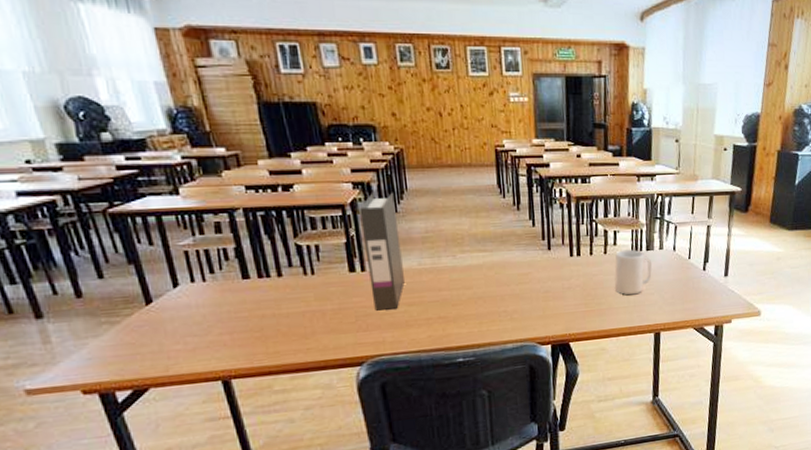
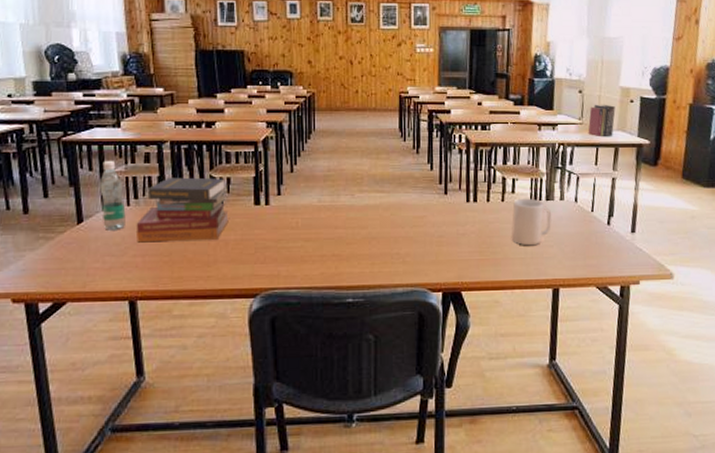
bottle: none [163,233,204,309] -> present [99,161,126,230]
books: none [216,246,323,320] -> present [135,177,229,243]
binder: present [359,192,406,311] -> none [270,132,305,244]
books: none [684,153,710,186] -> present [588,104,616,137]

